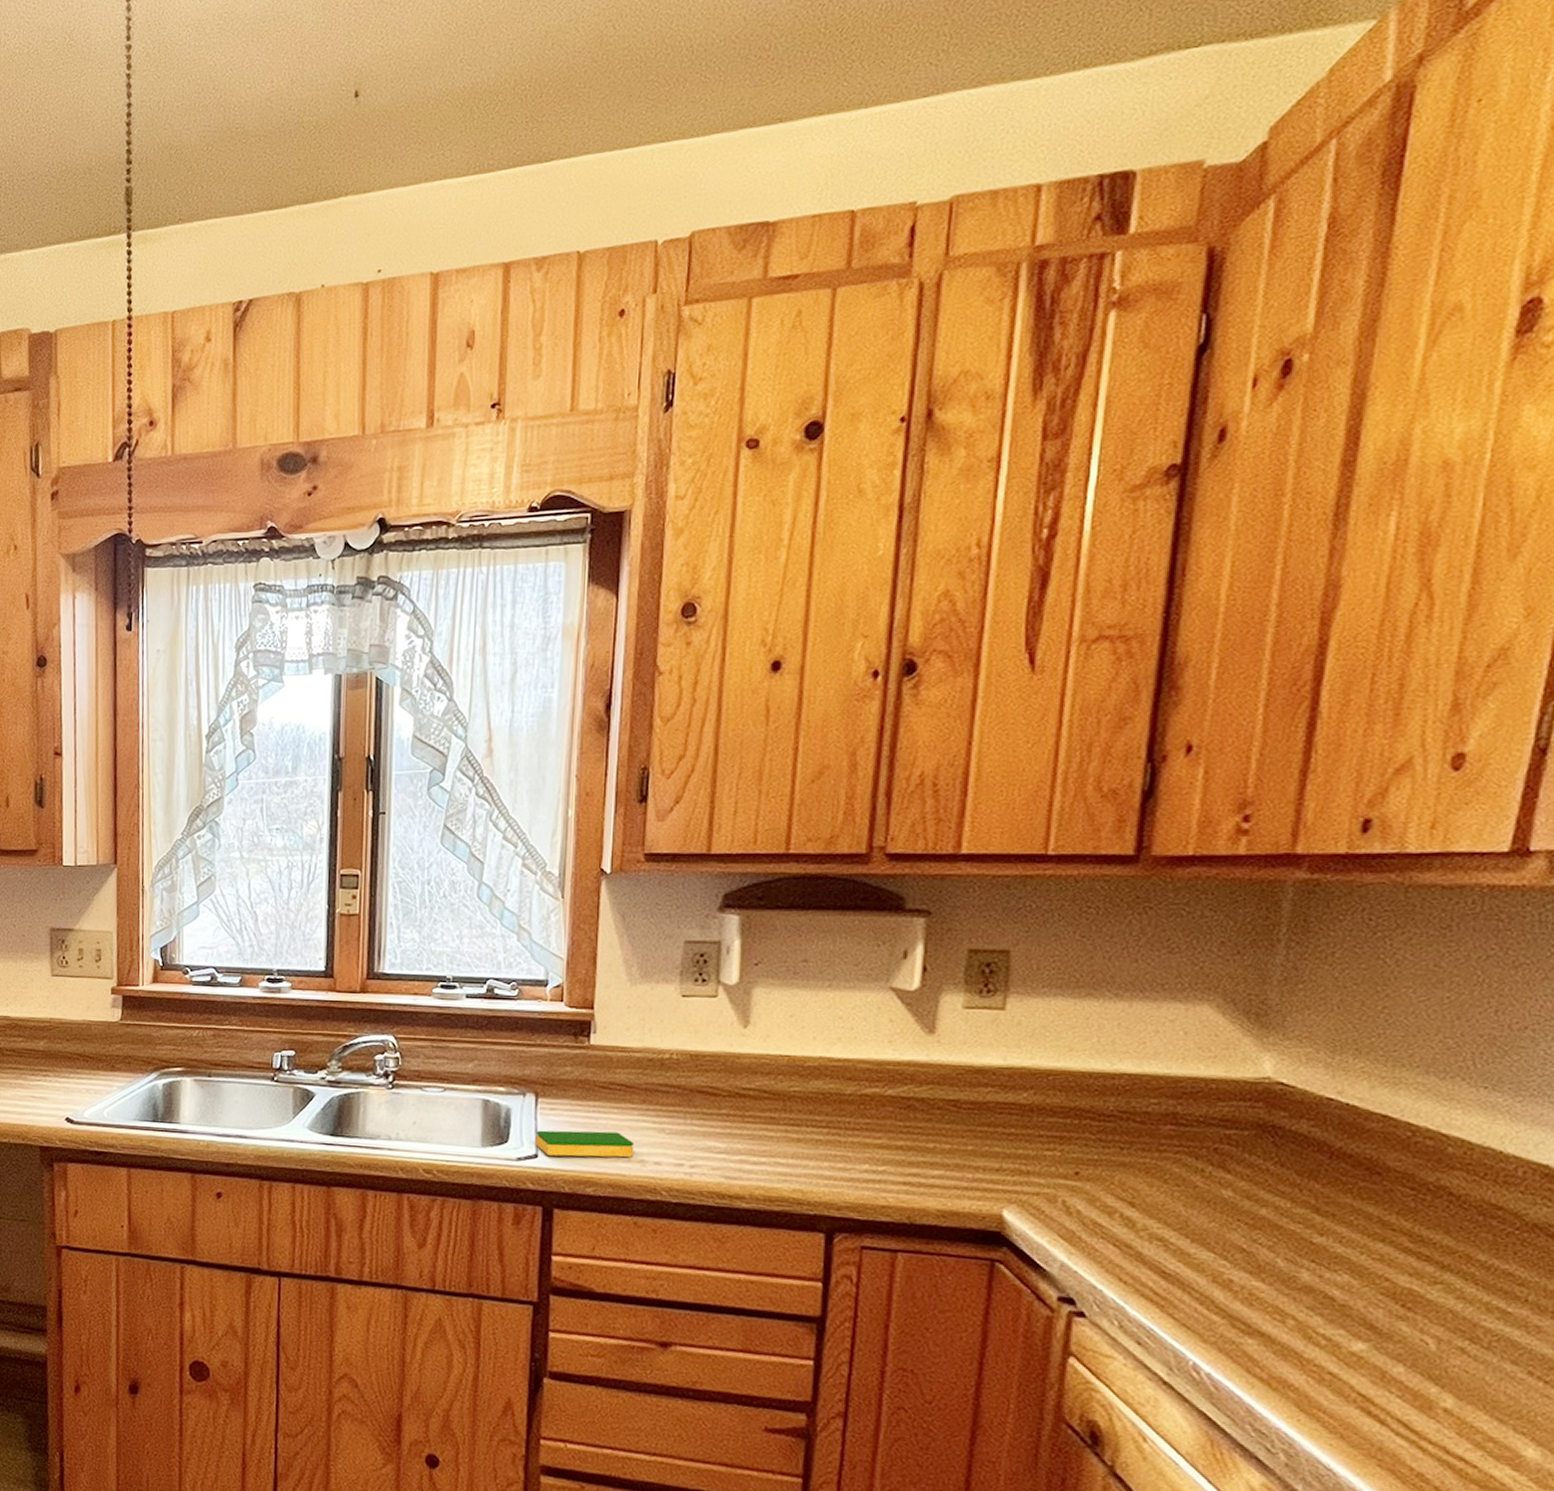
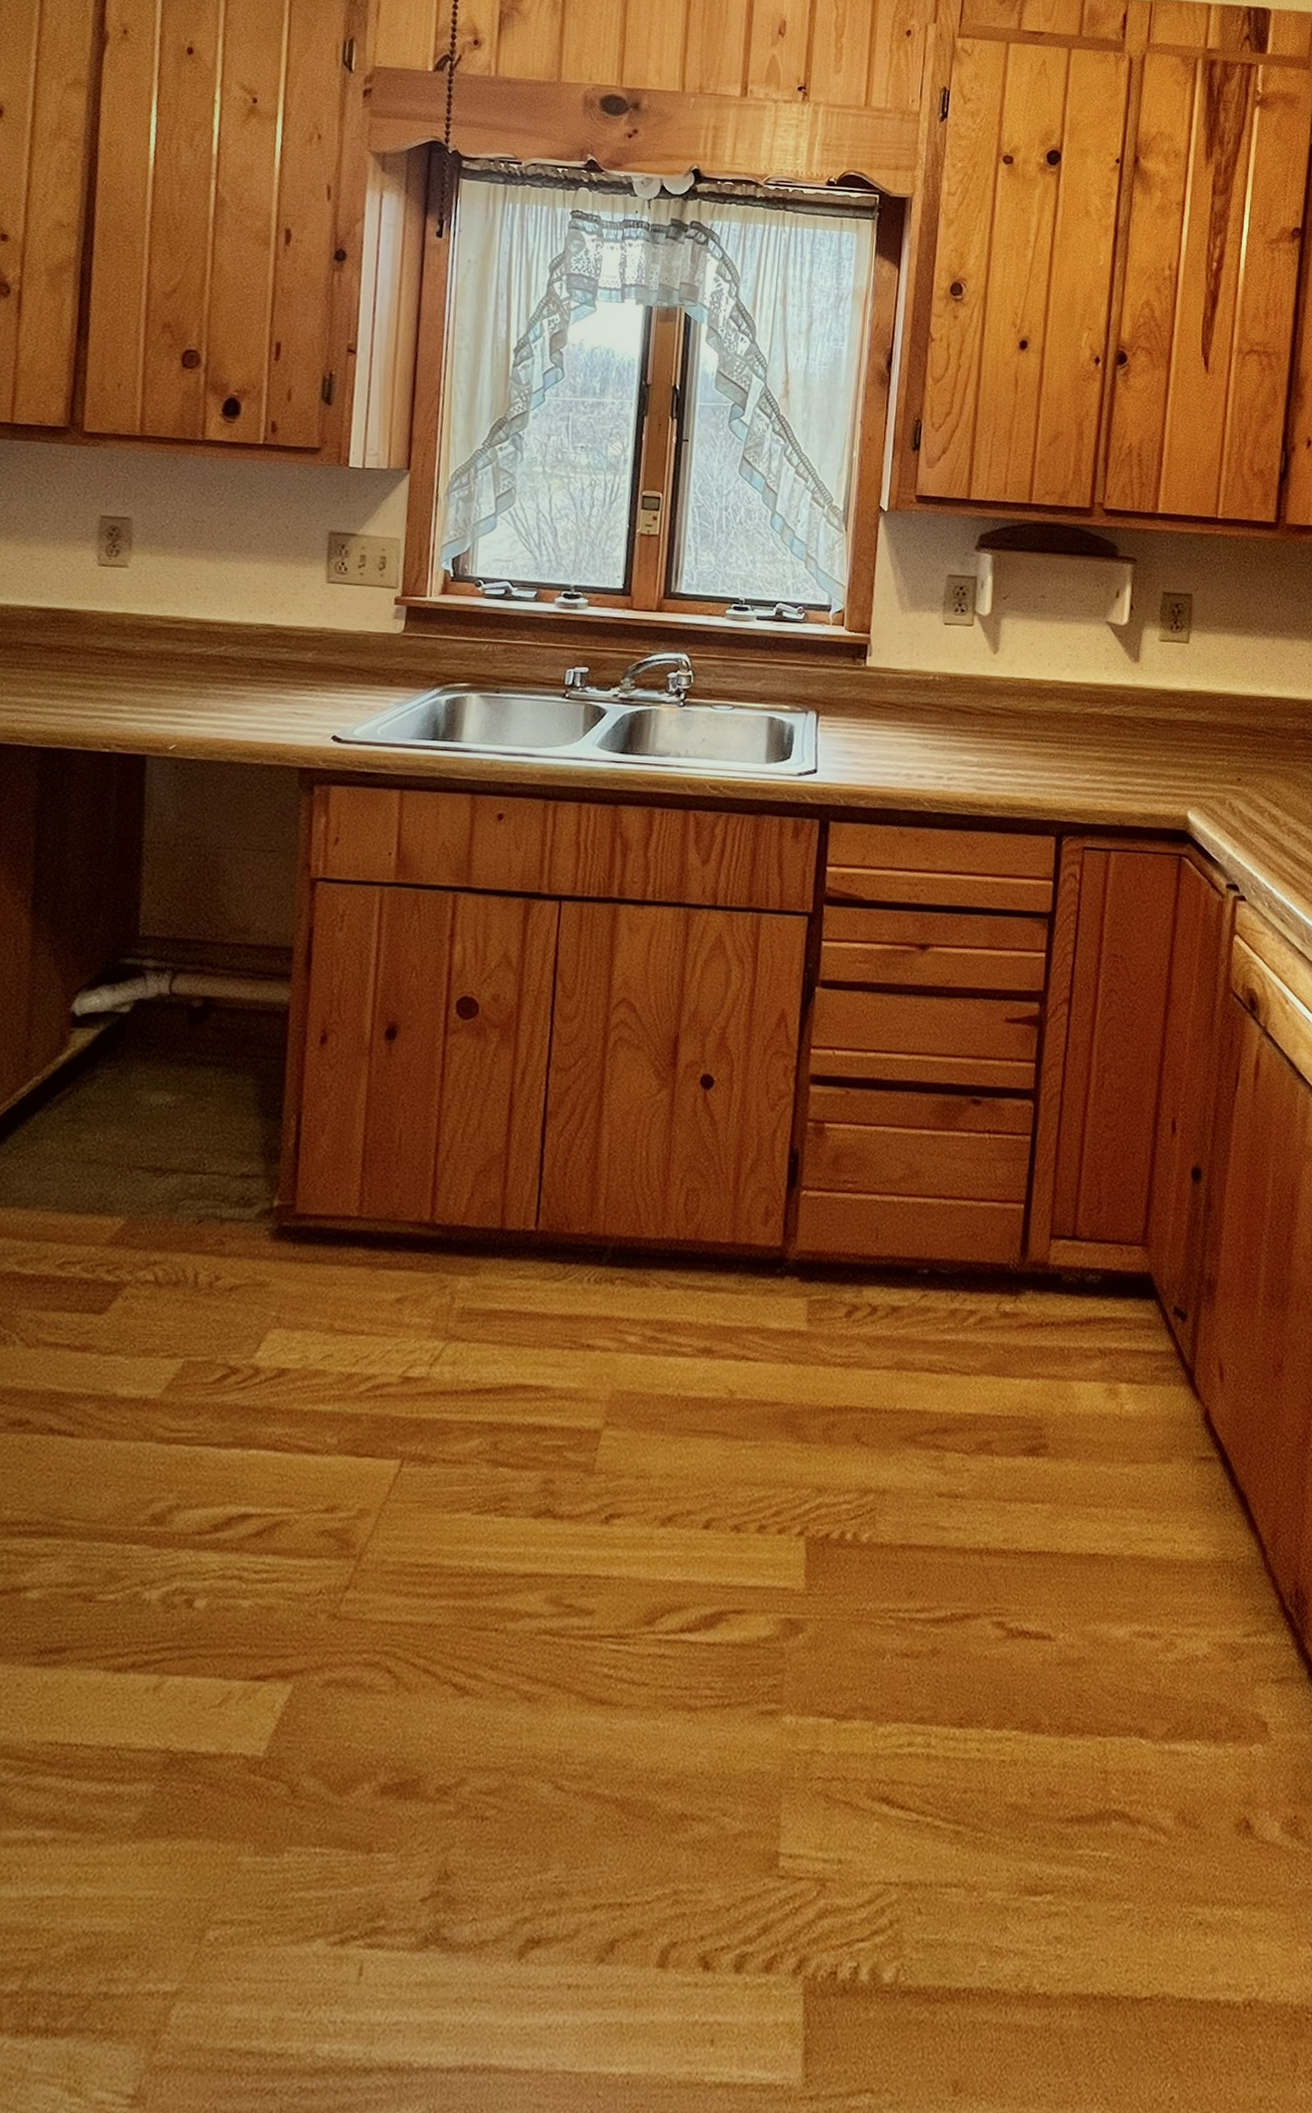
dish sponge: present [535,1130,635,1158] -> none [815,746,902,772]

